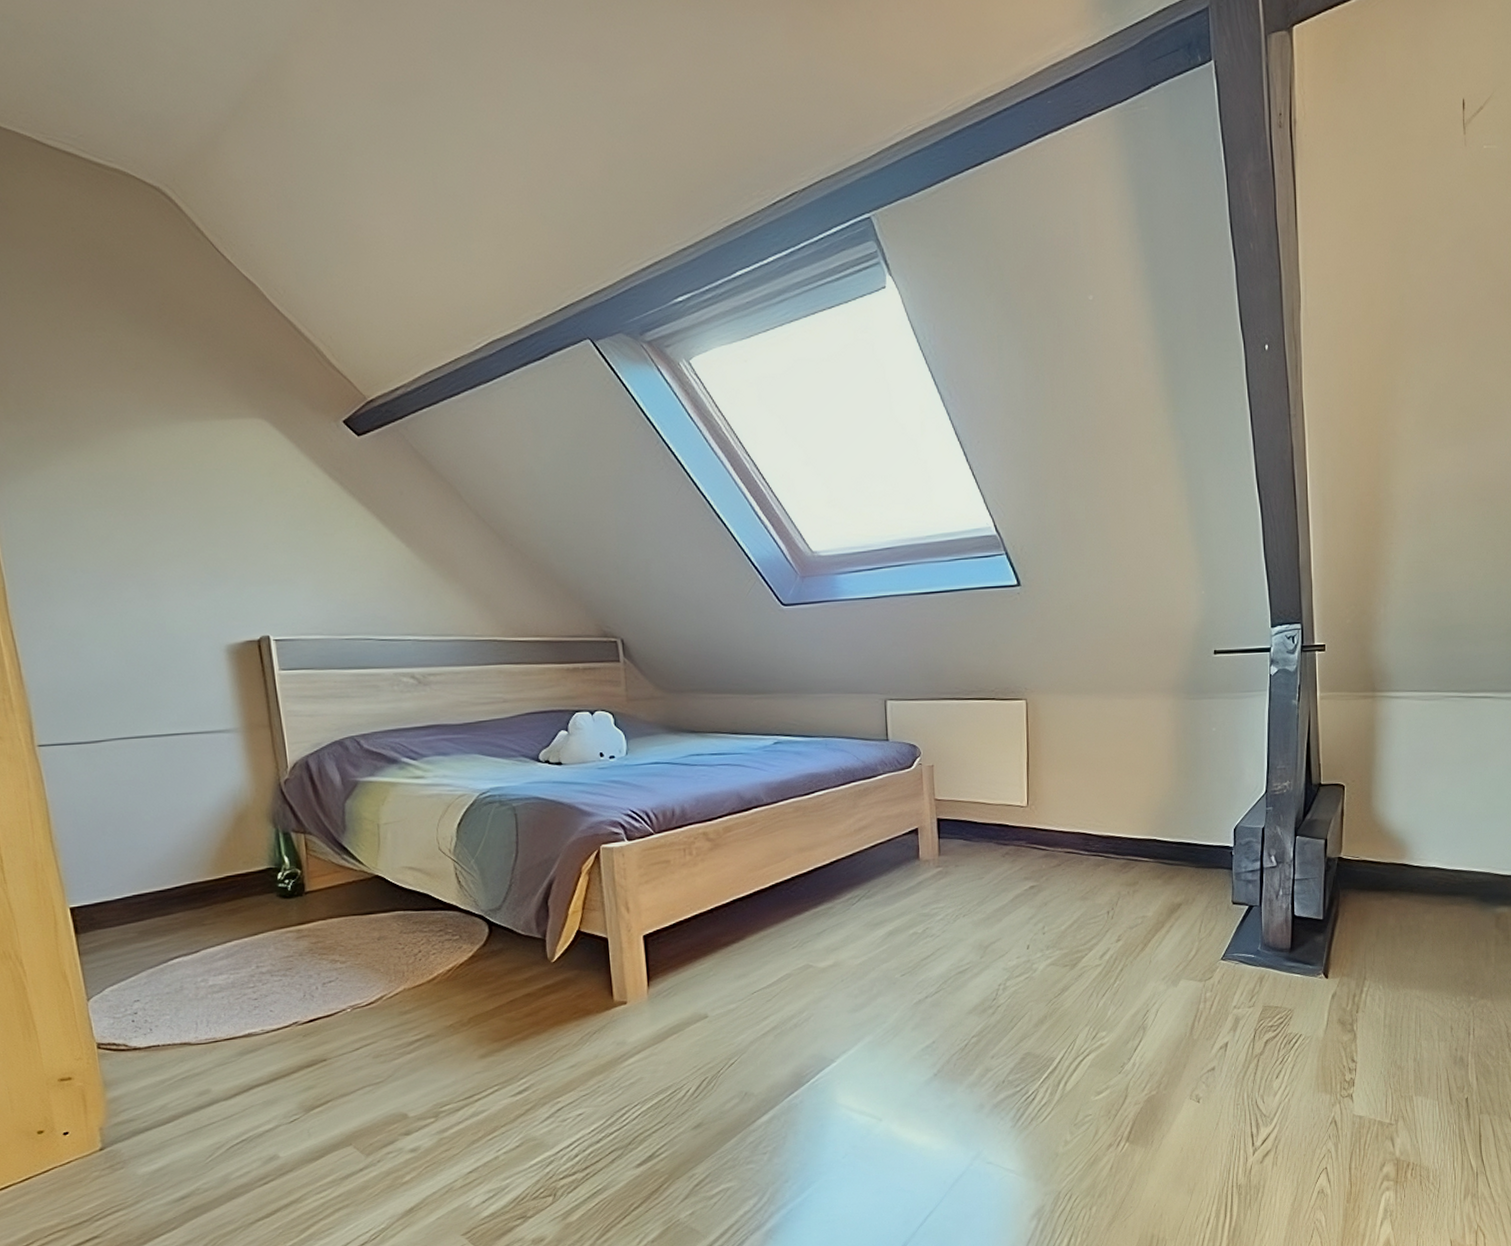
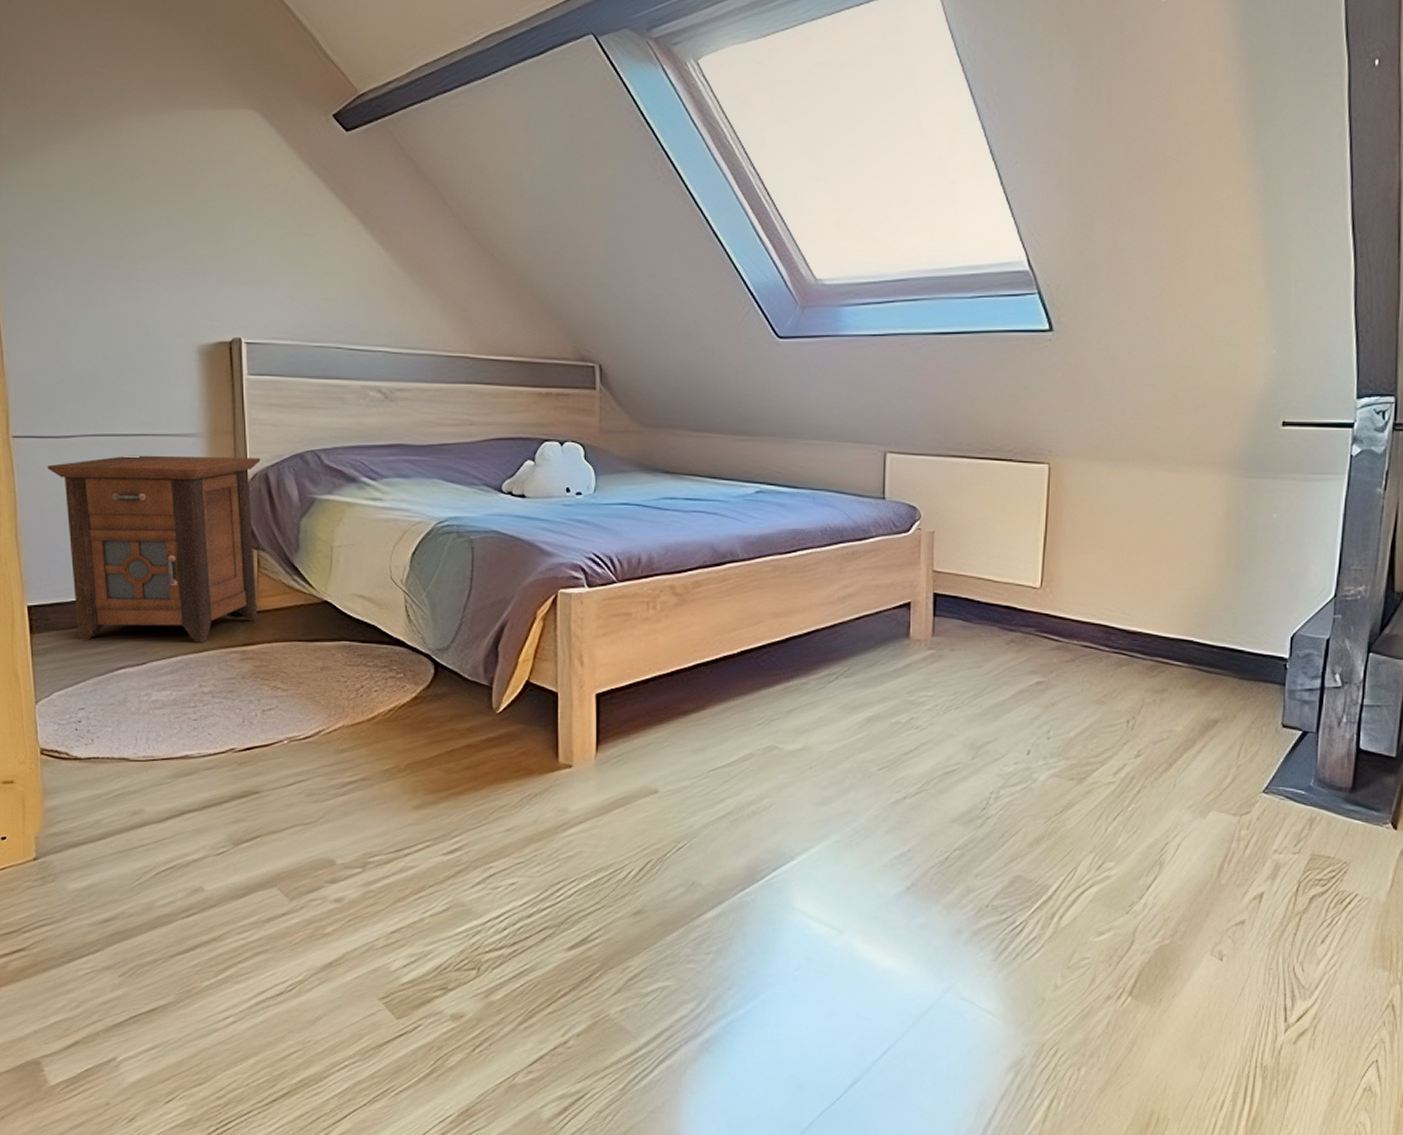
nightstand: none [78,748,309,935] -> present [47,455,261,643]

